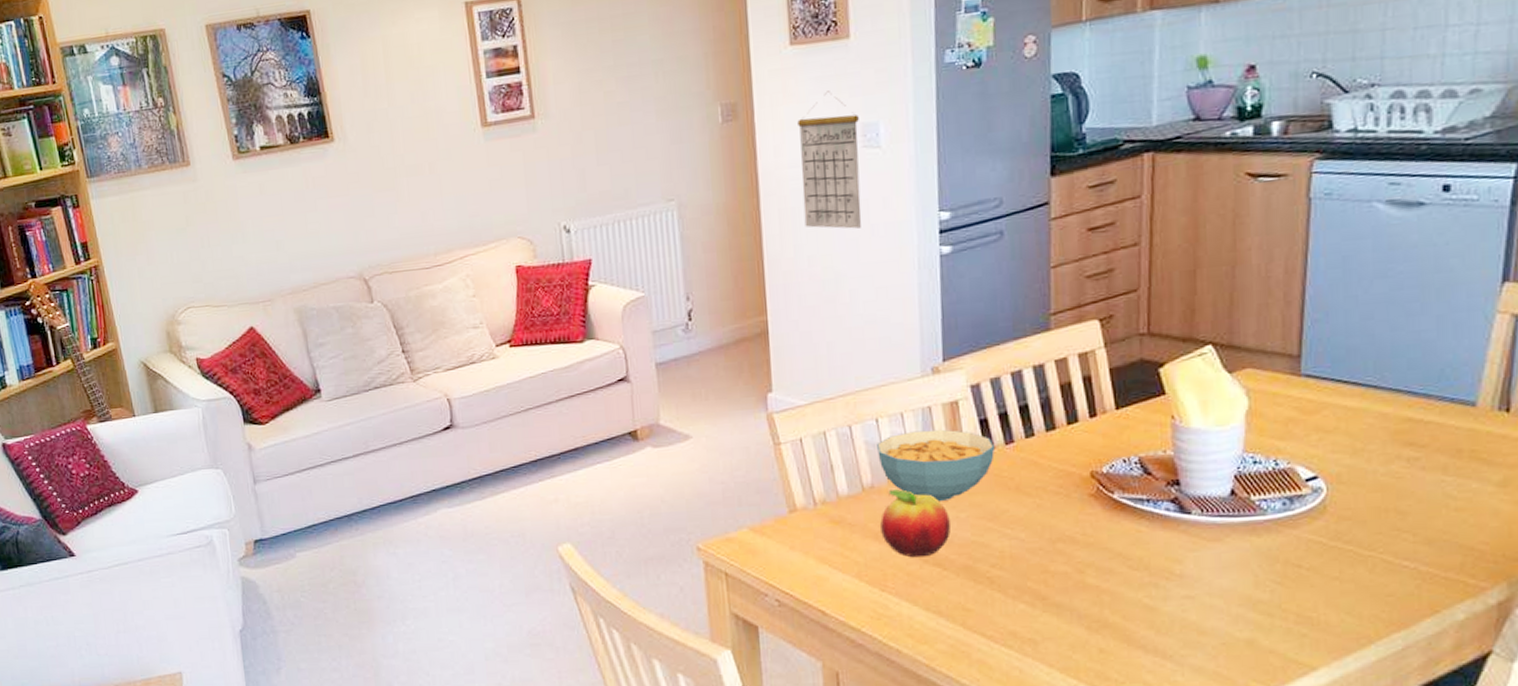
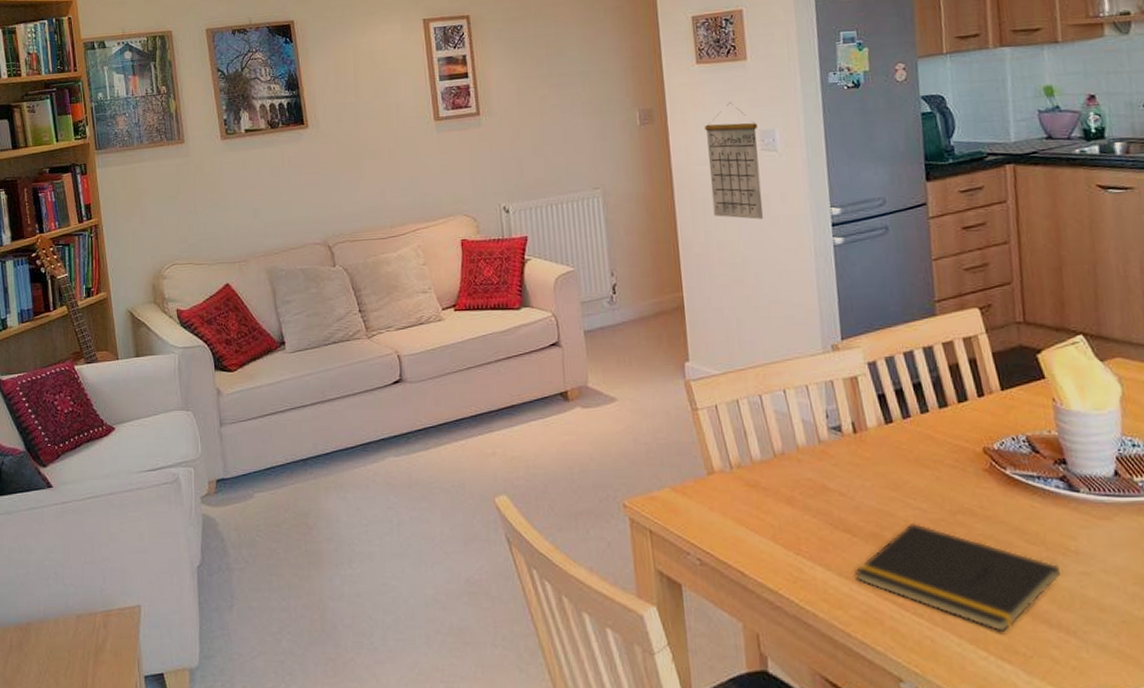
cereal bowl: present [877,429,996,501] -> none [785,402,894,469]
fruit: present [880,489,951,558] -> none [792,457,858,523]
notepad: none [943,552,1163,660] -> present [855,522,1062,633]

